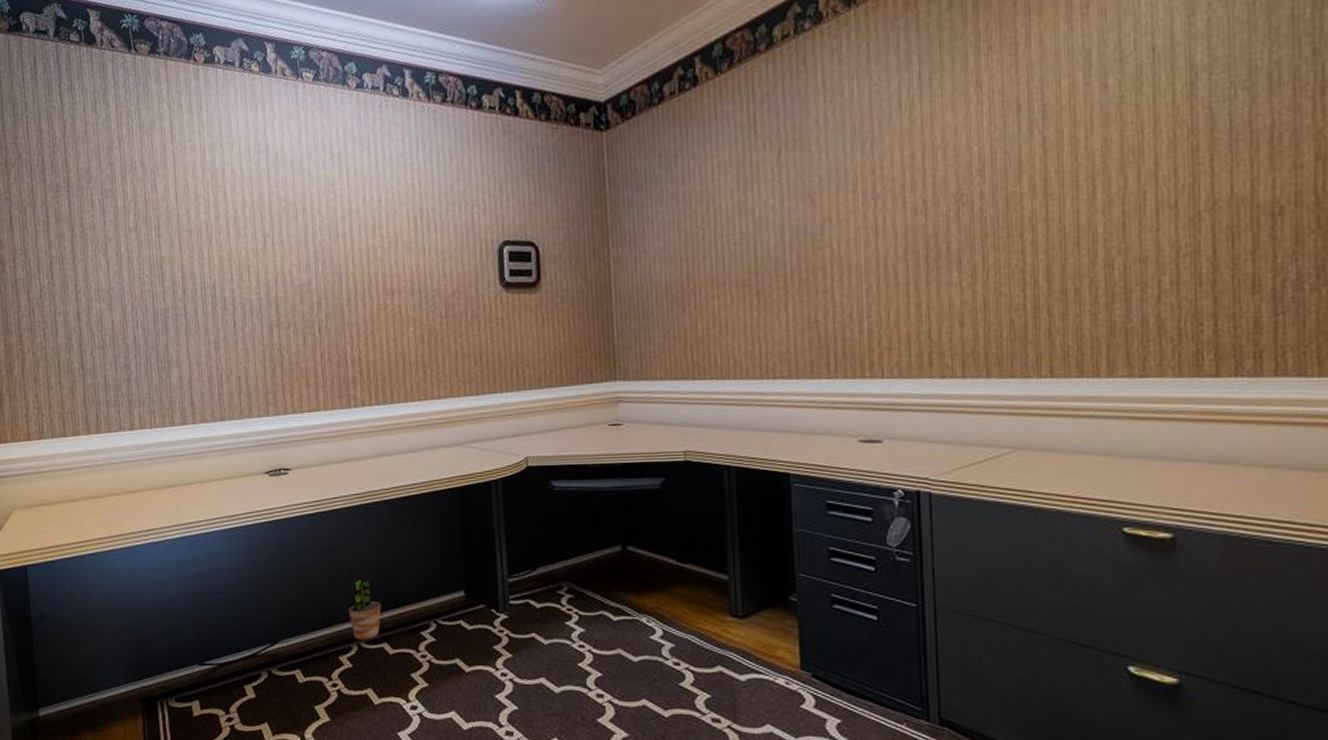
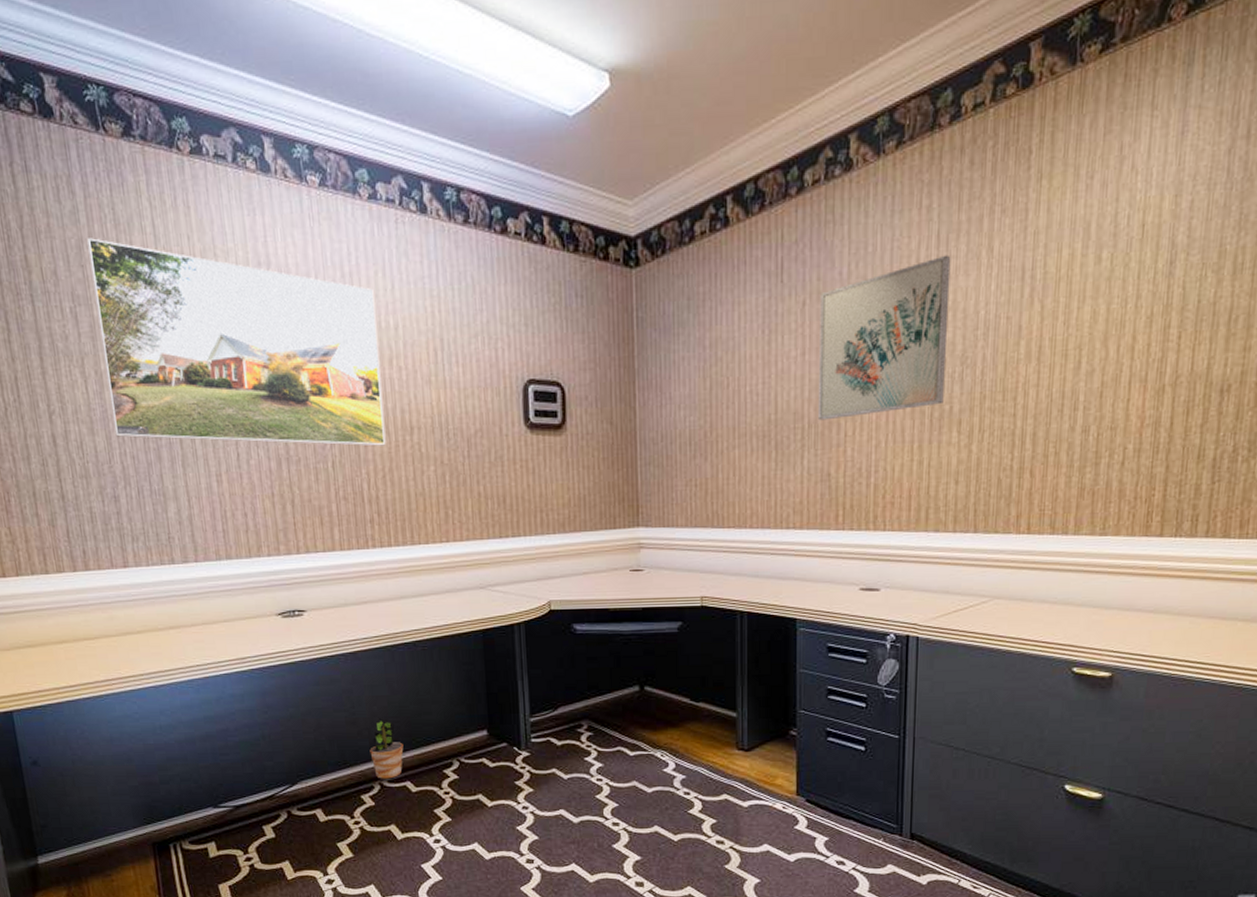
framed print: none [116,140,369,311] -> present [87,238,386,446]
wall art: none [796,94,939,267] -> present [817,255,951,421]

